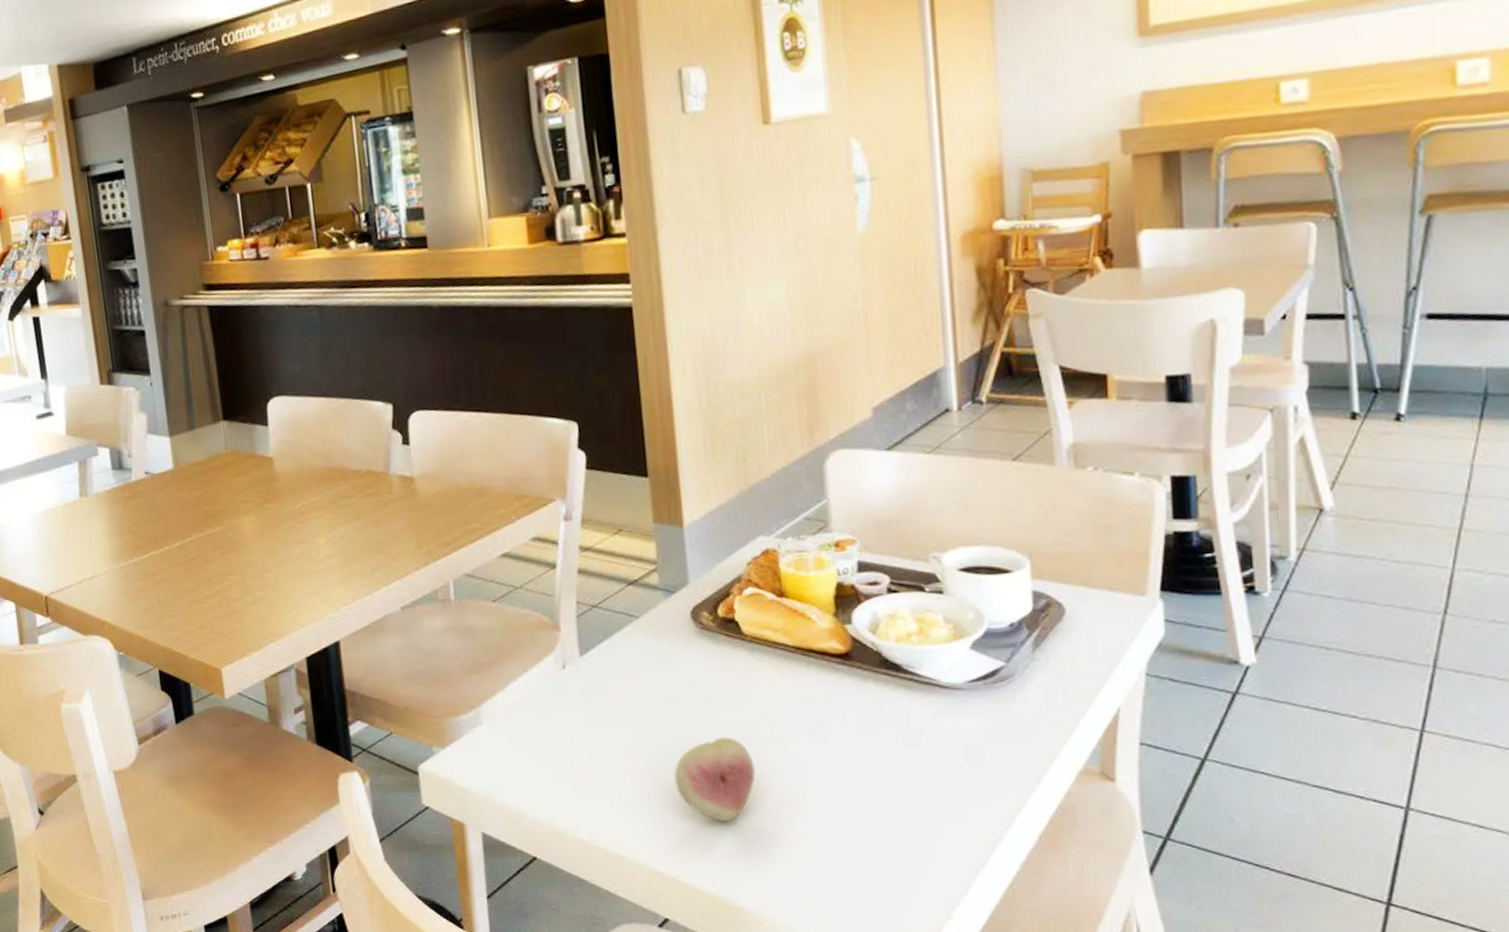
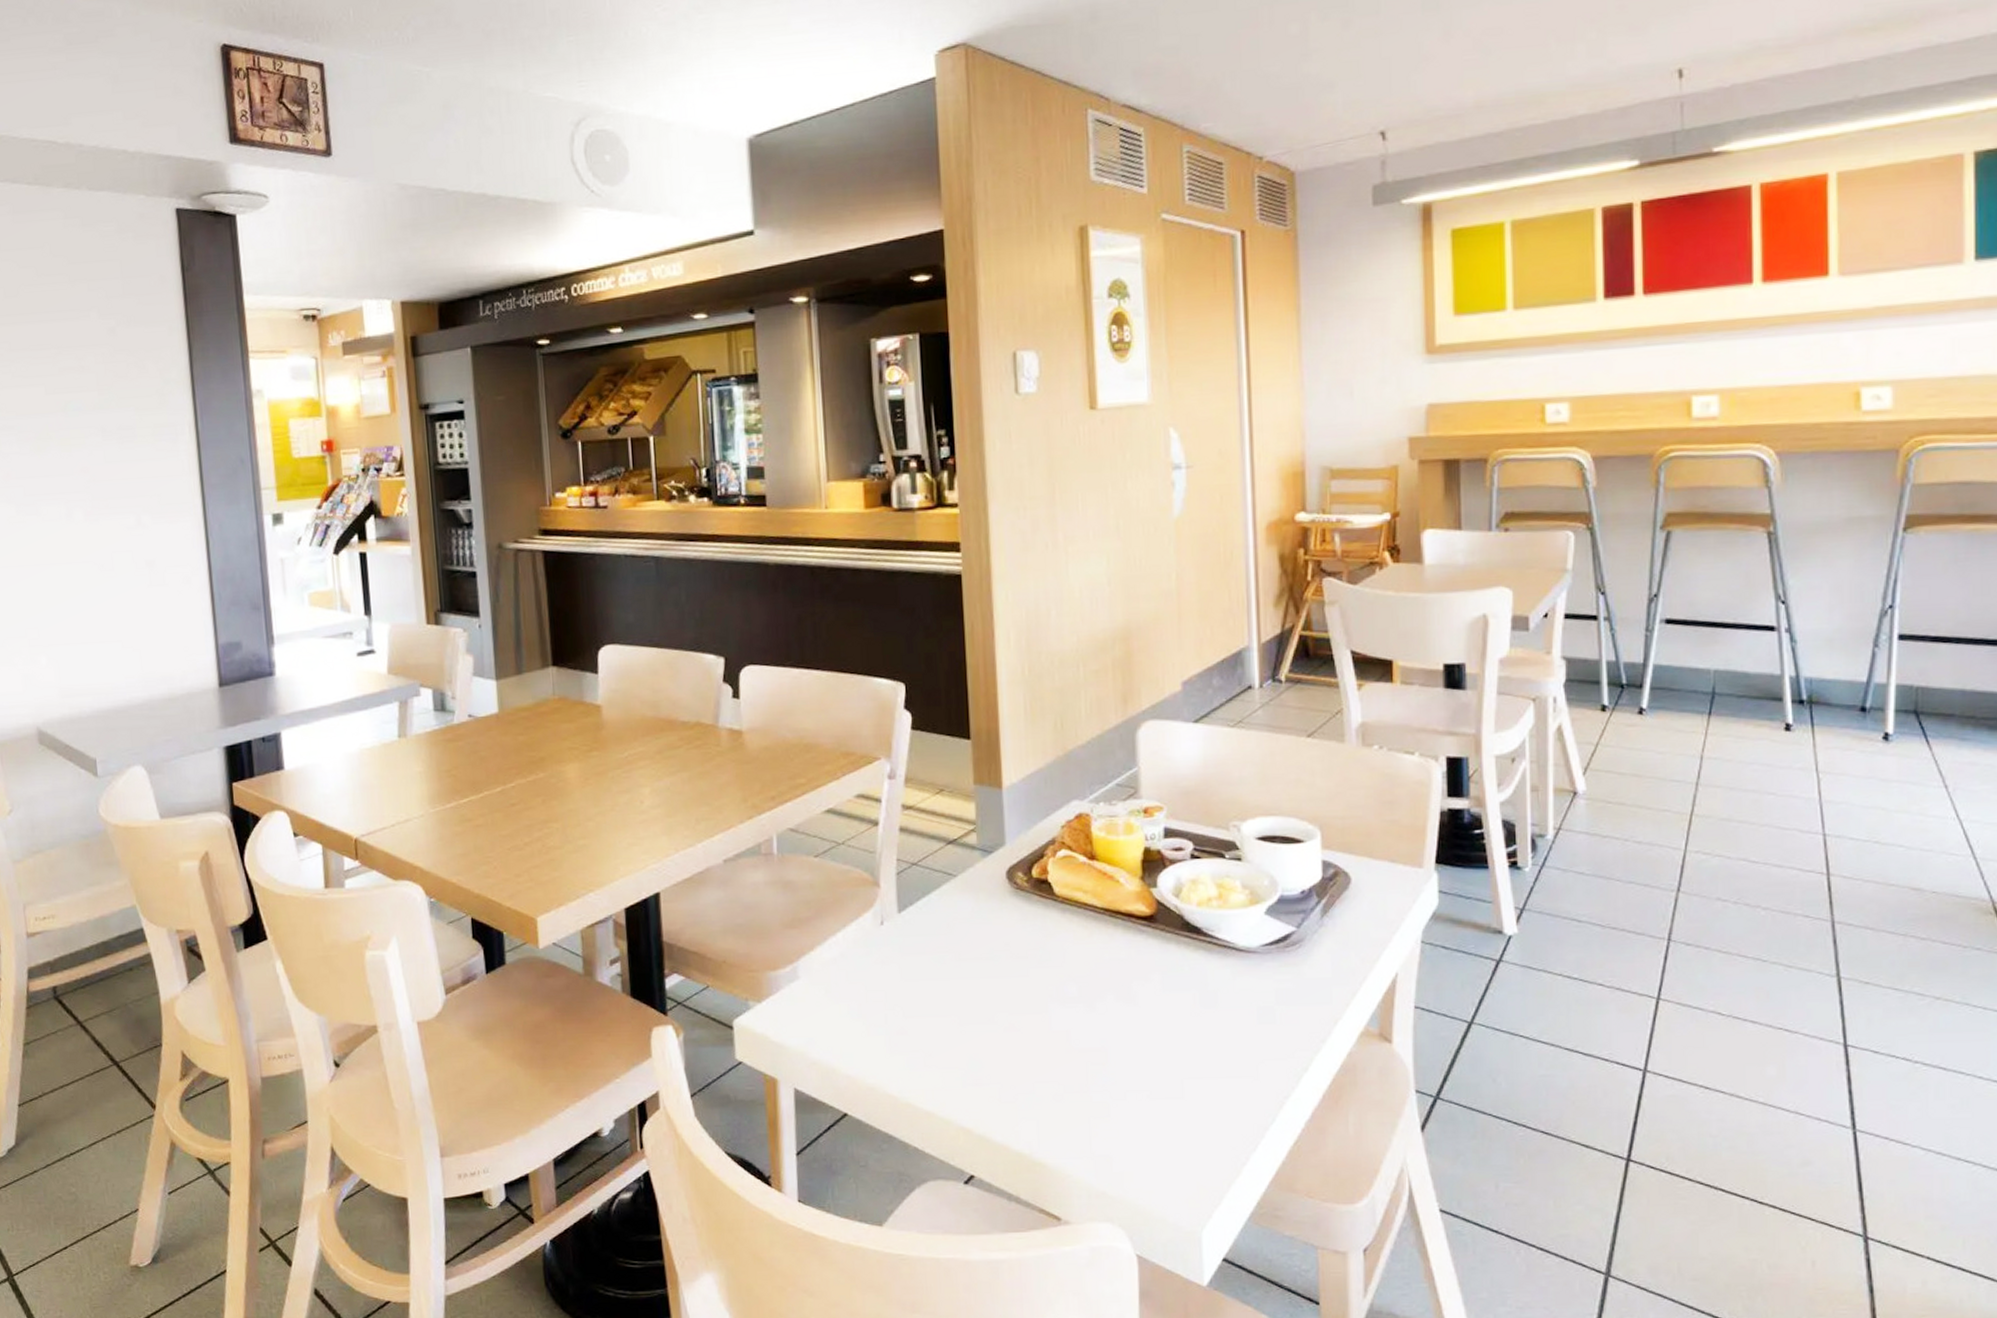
fruit: present [674,737,755,821] -> none [985,995,1062,1078]

